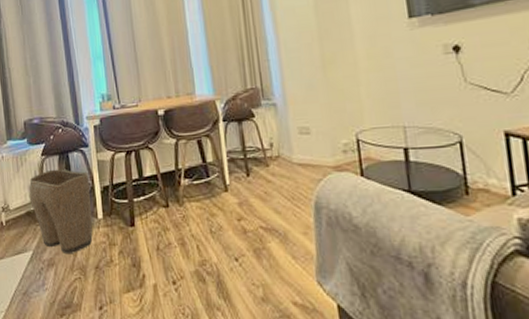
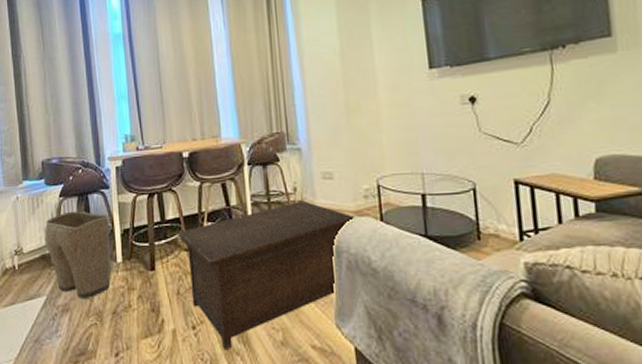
cabinet: none [157,156,335,306] -> present [179,200,356,351]

